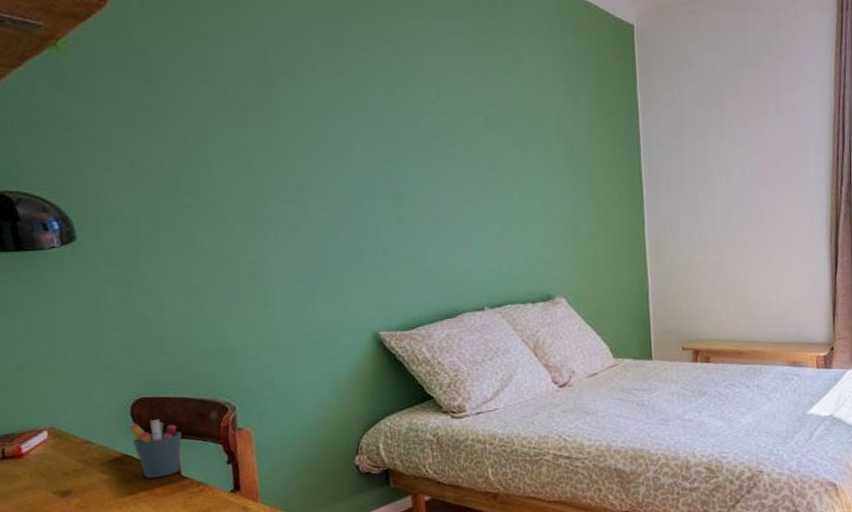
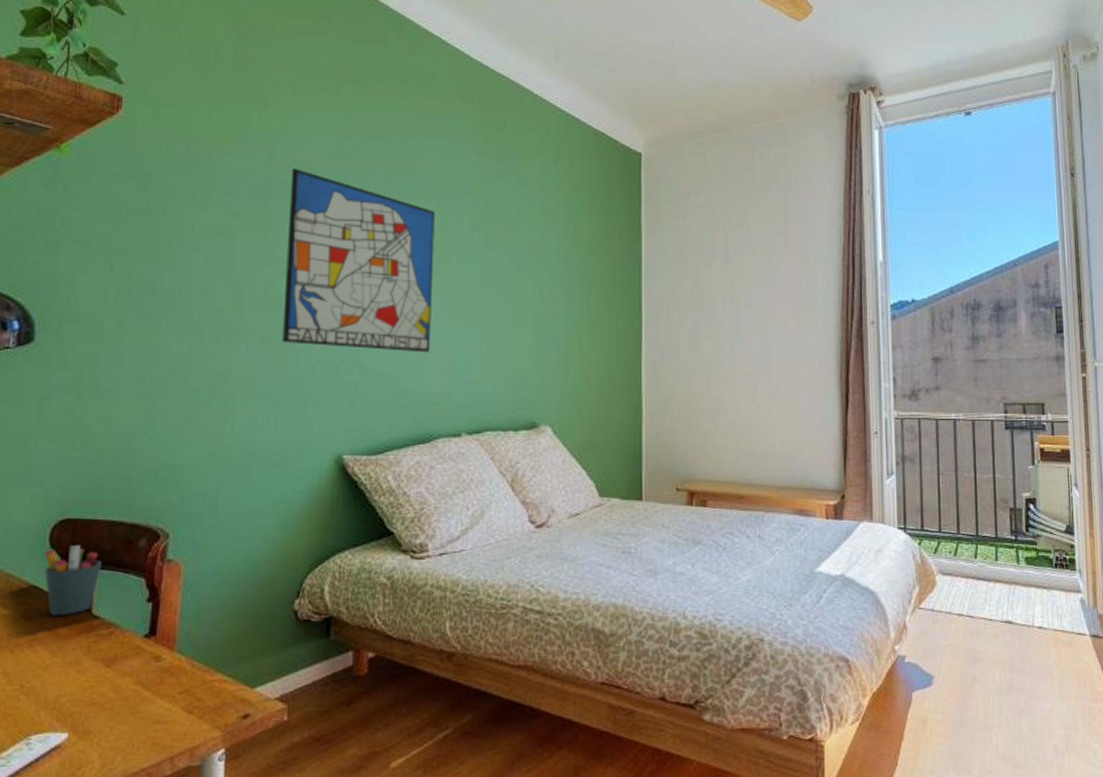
wall art: none [289,57,447,235] -> present [282,168,435,353]

